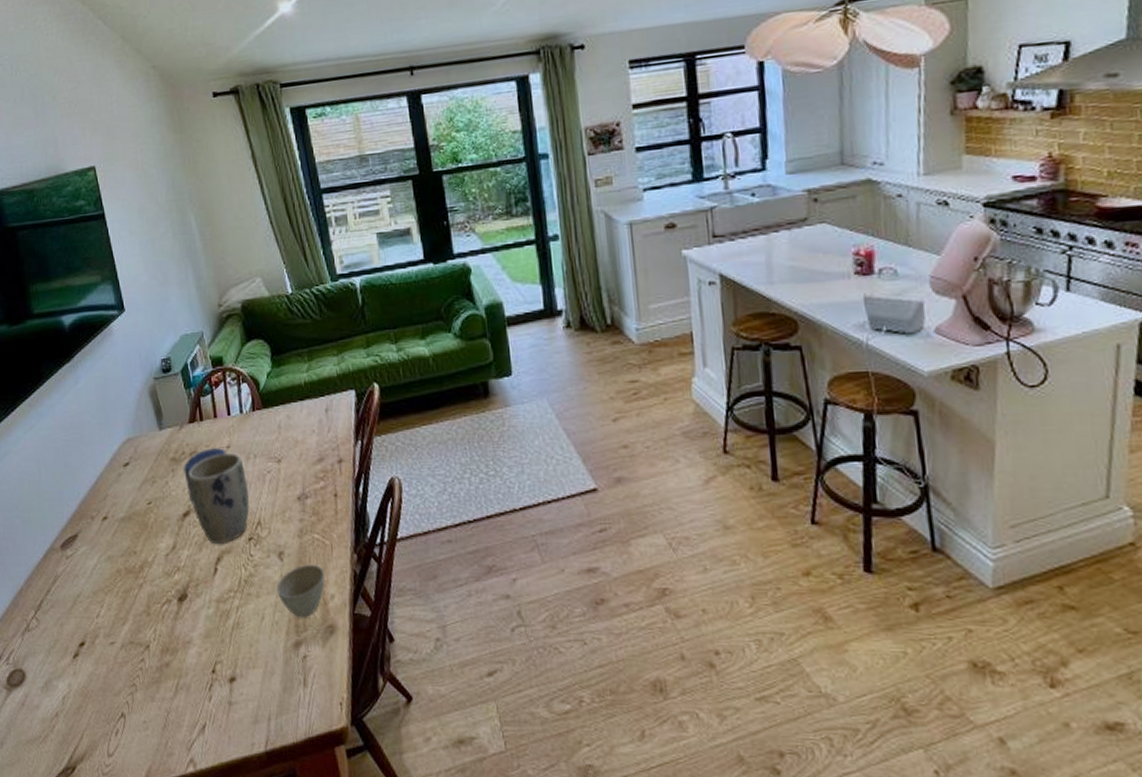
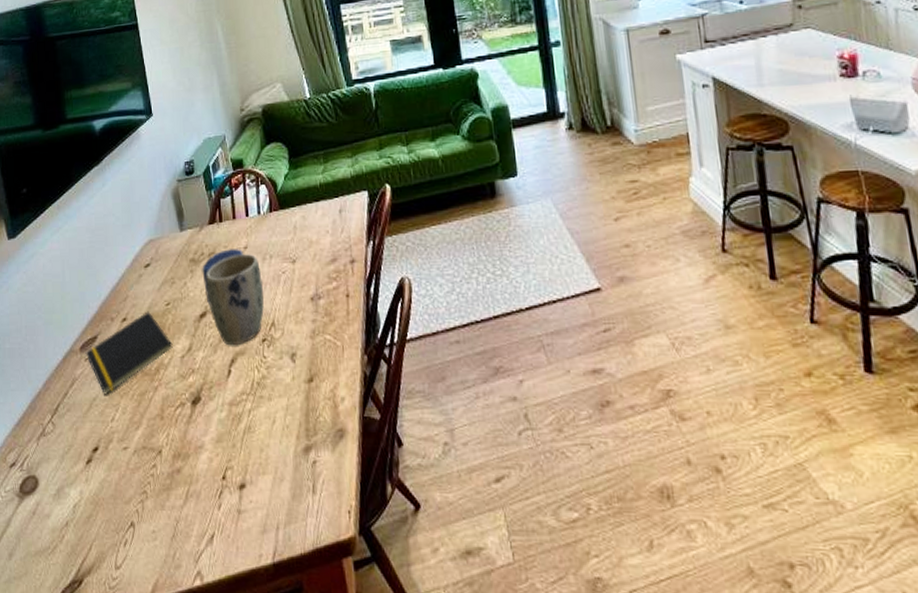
notepad: none [66,510,157,592] -> present [85,311,173,395]
cup: present [276,564,325,618] -> none [288,365,336,422]

